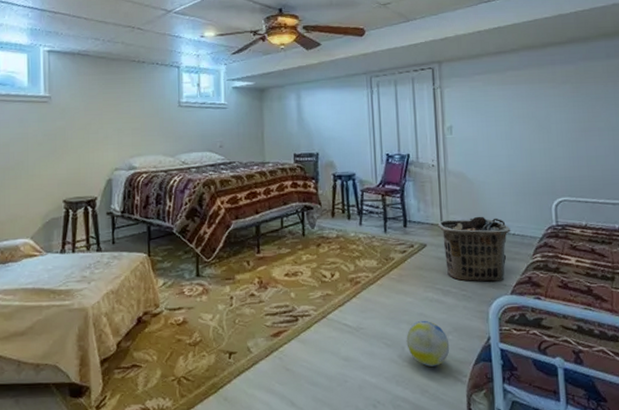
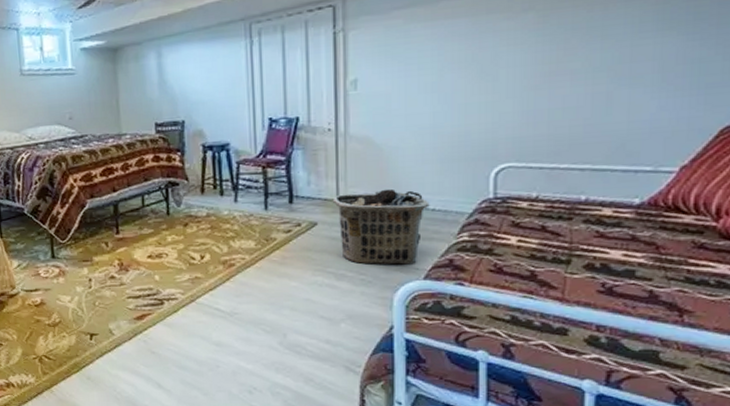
ball: present [406,320,450,367] -> none [289,306,342,355]

